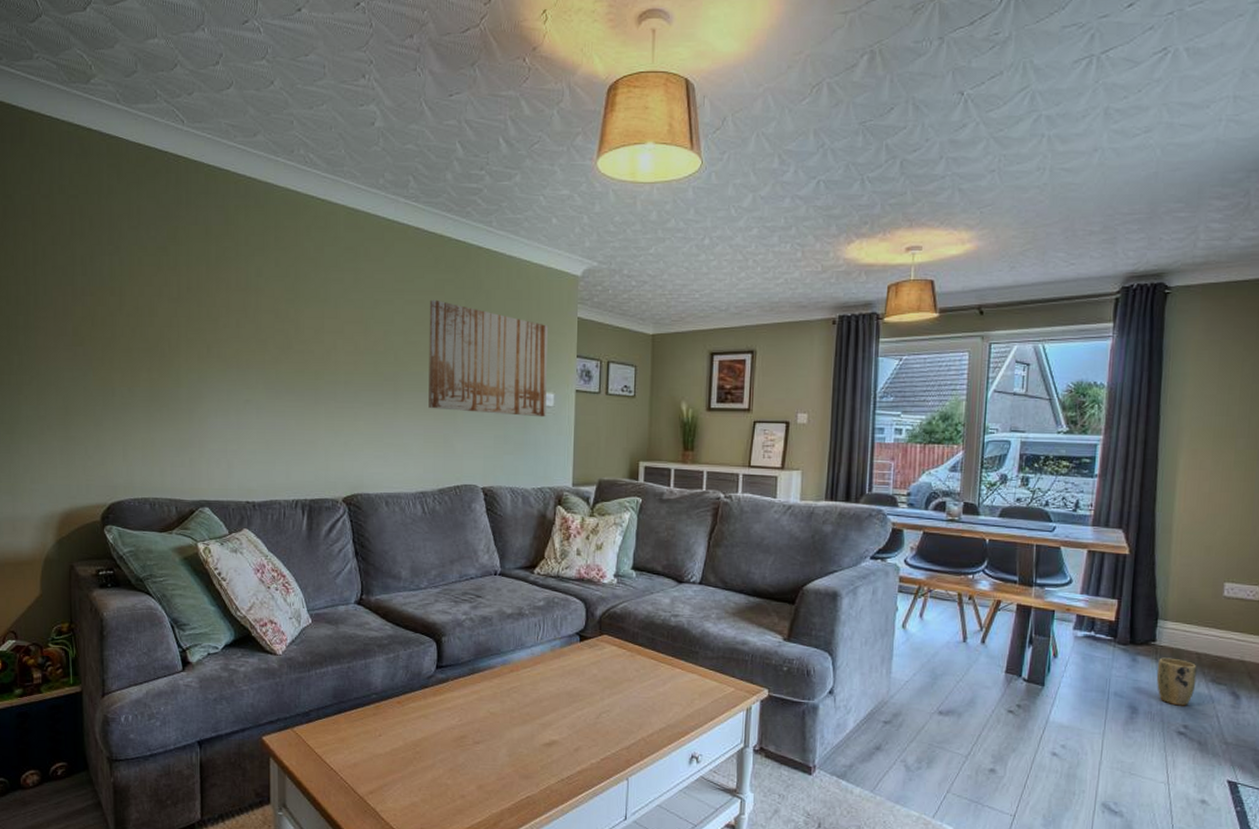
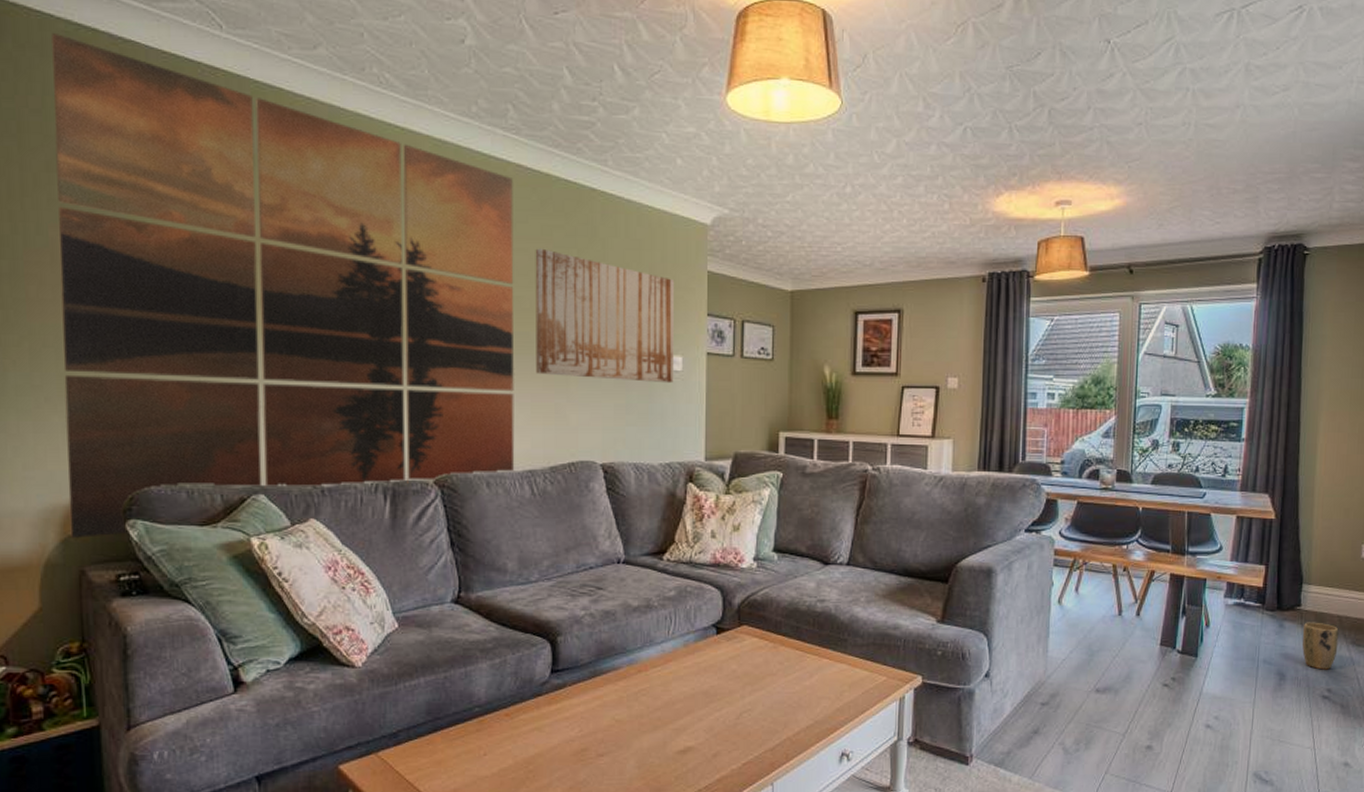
wall art: none [58,134,412,540] -> present [51,33,515,539]

